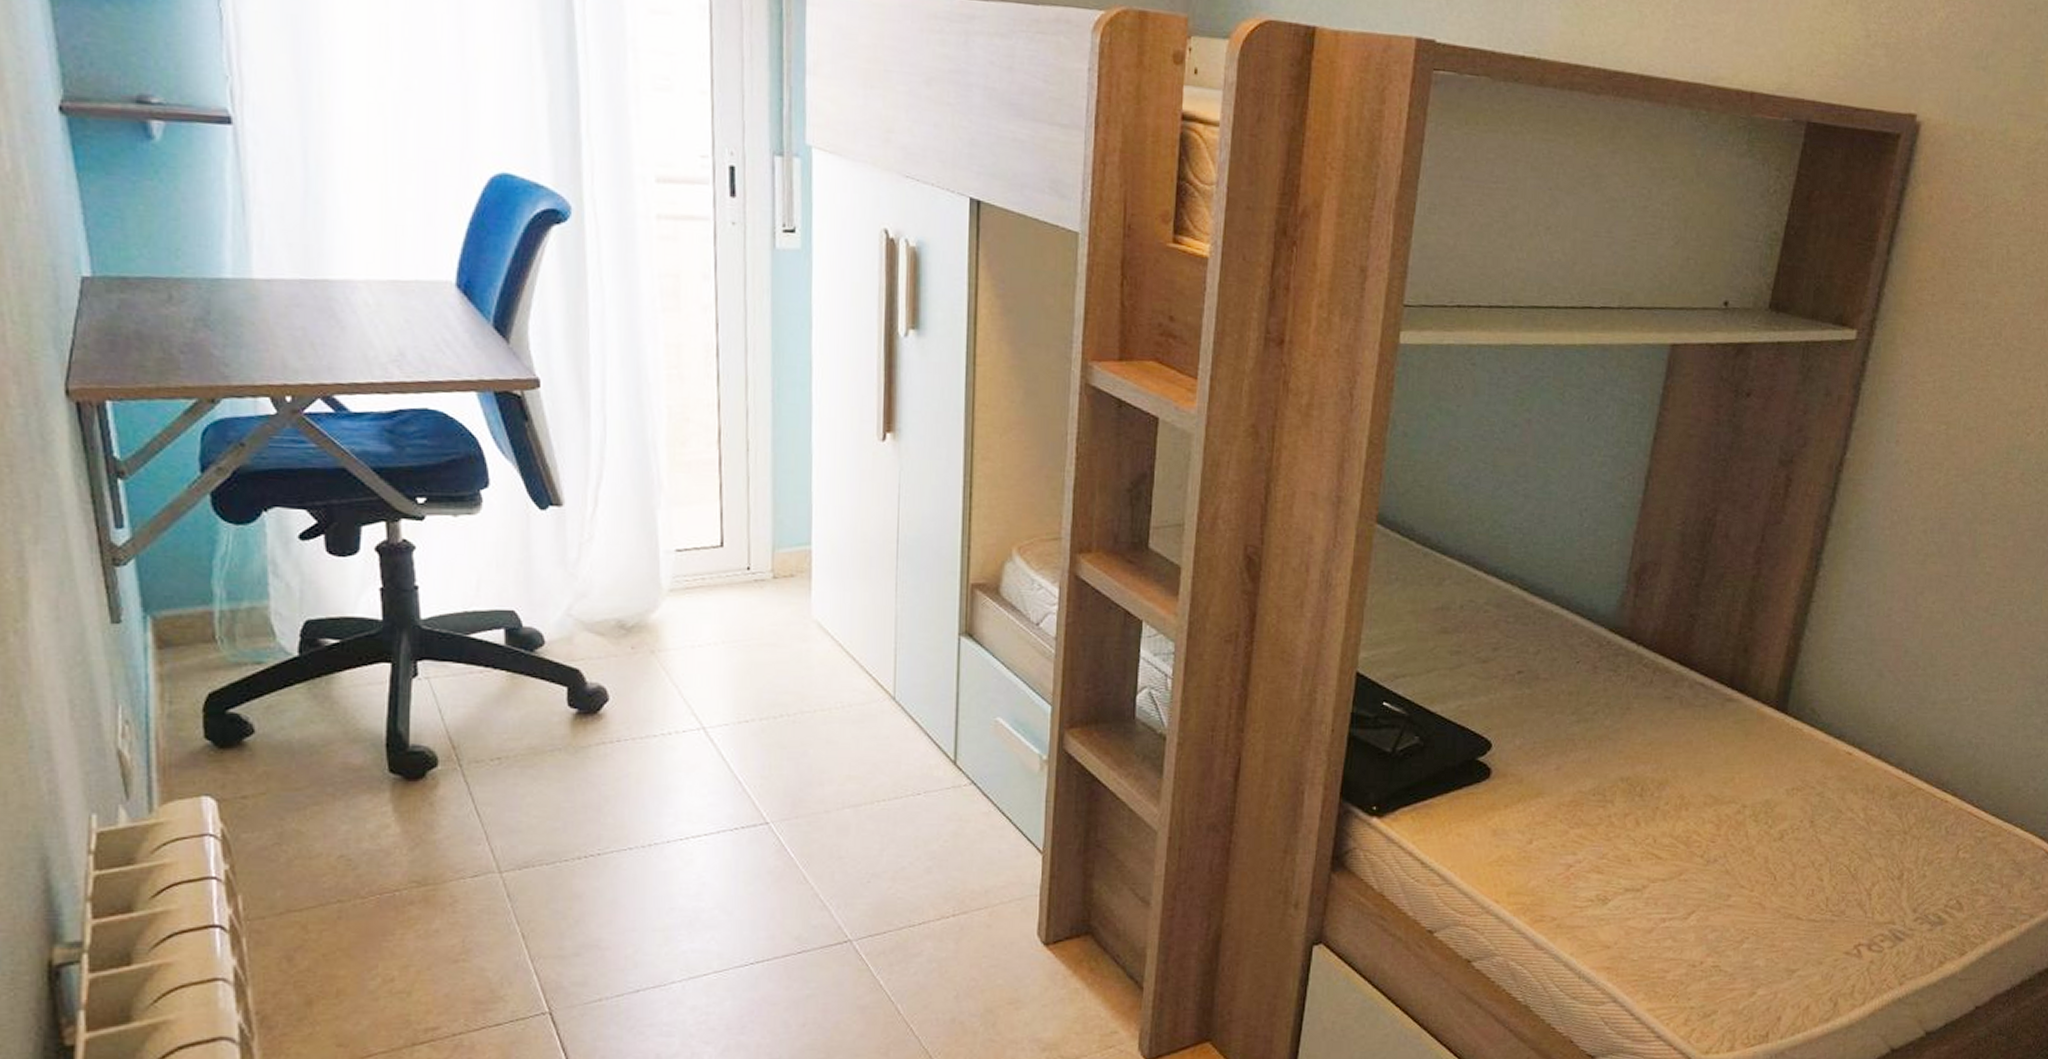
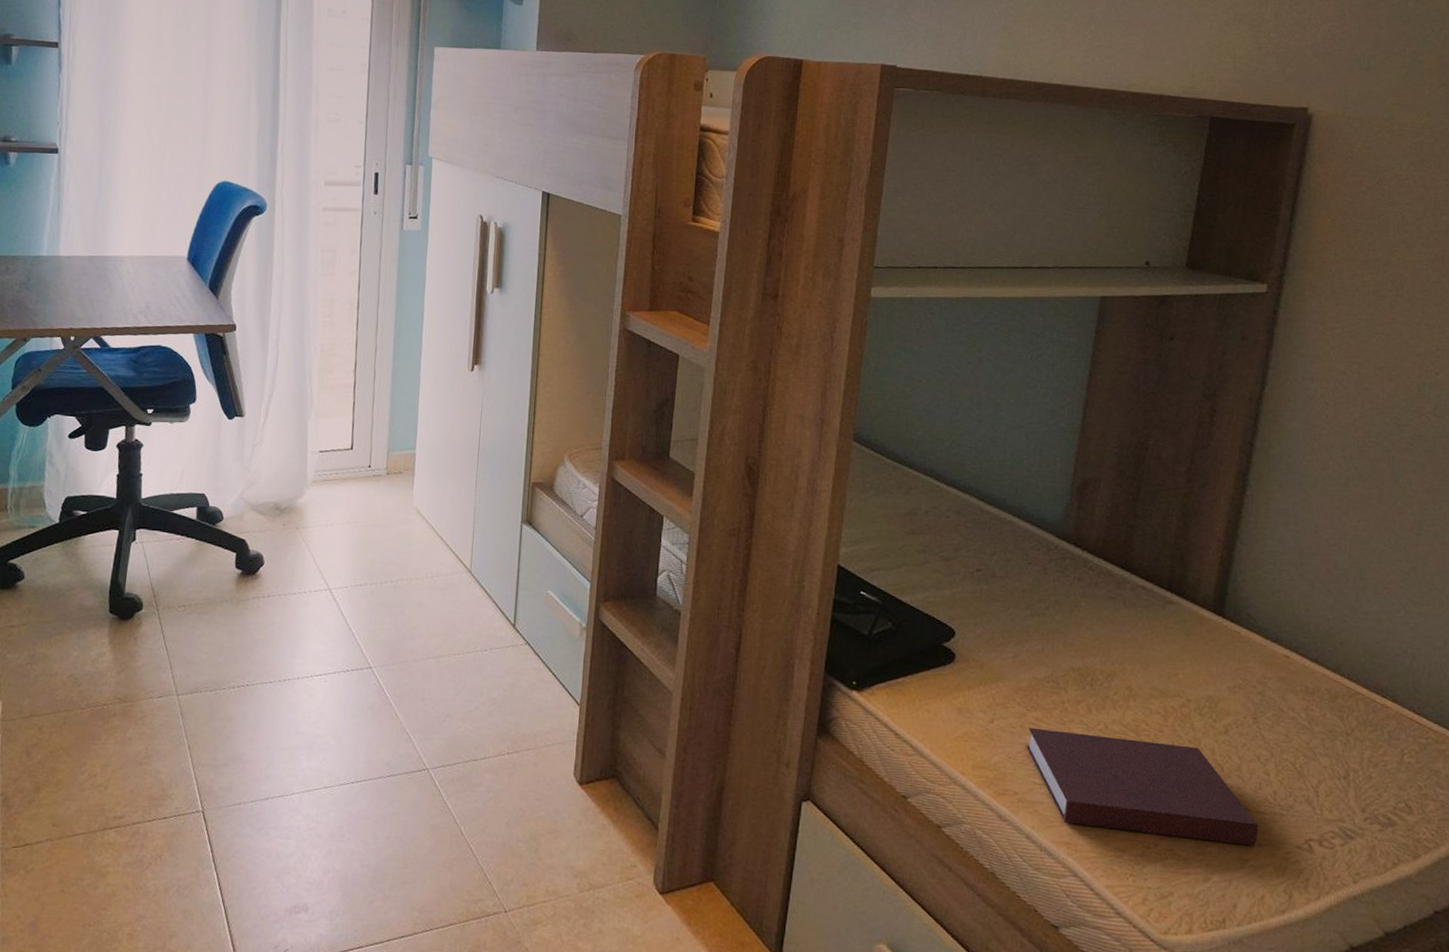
notebook: none [1567,846,1808,955] -> present [1026,727,1258,846]

